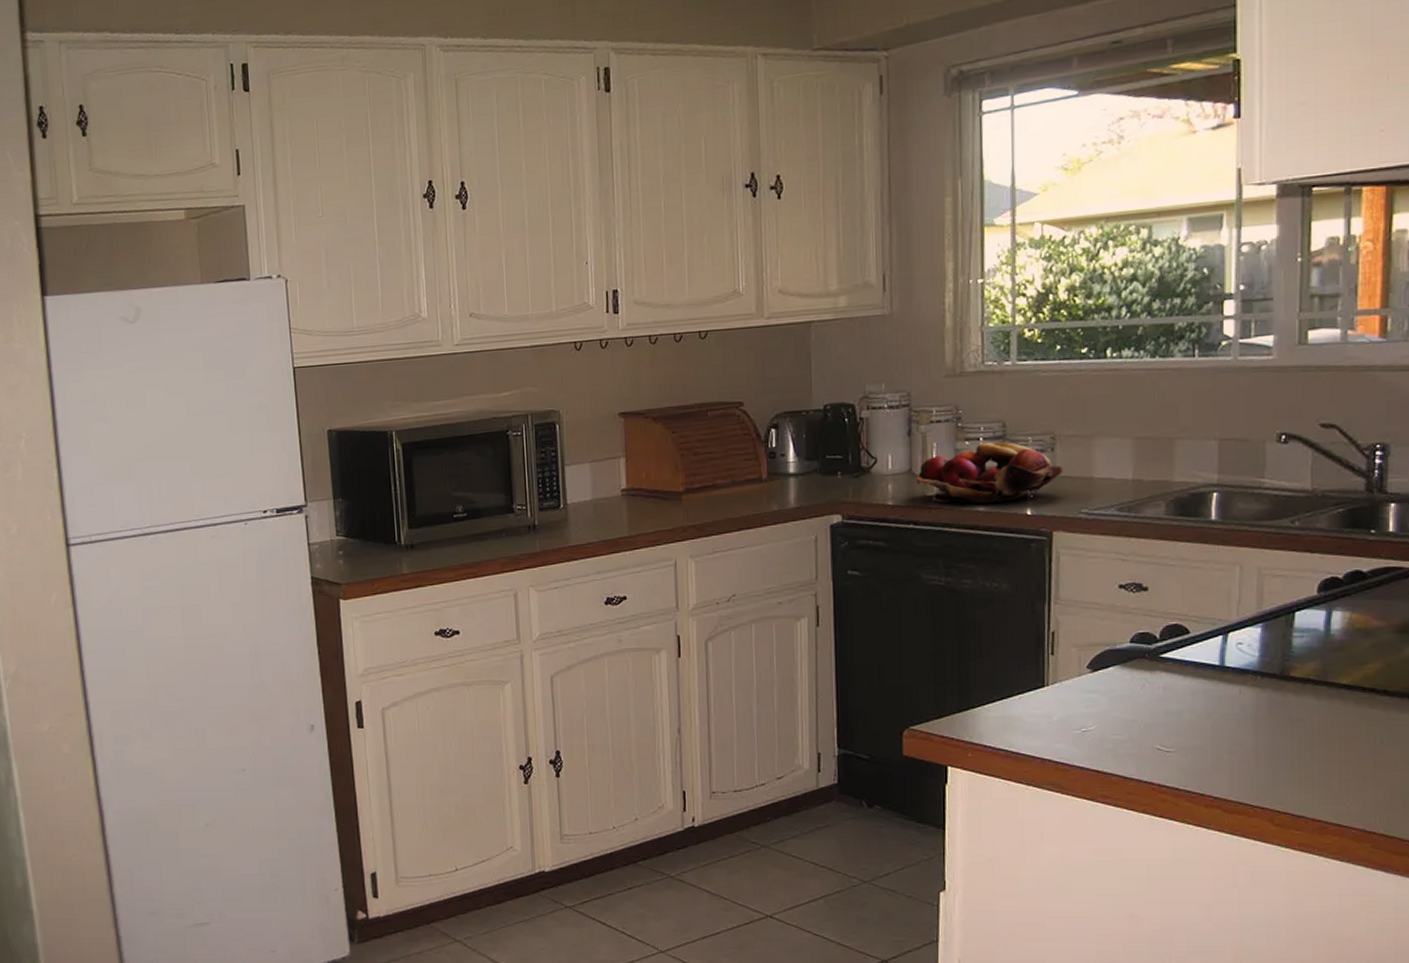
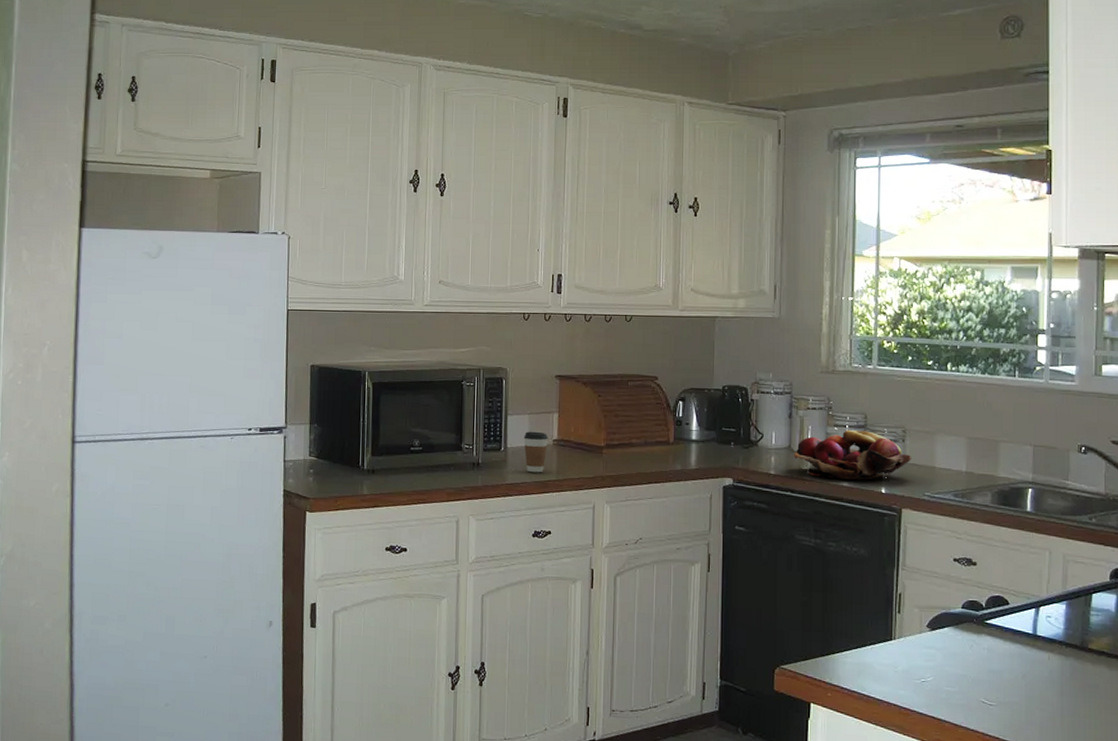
coffee cup: none [586,482,616,531] -> present [523,431,548,473]

